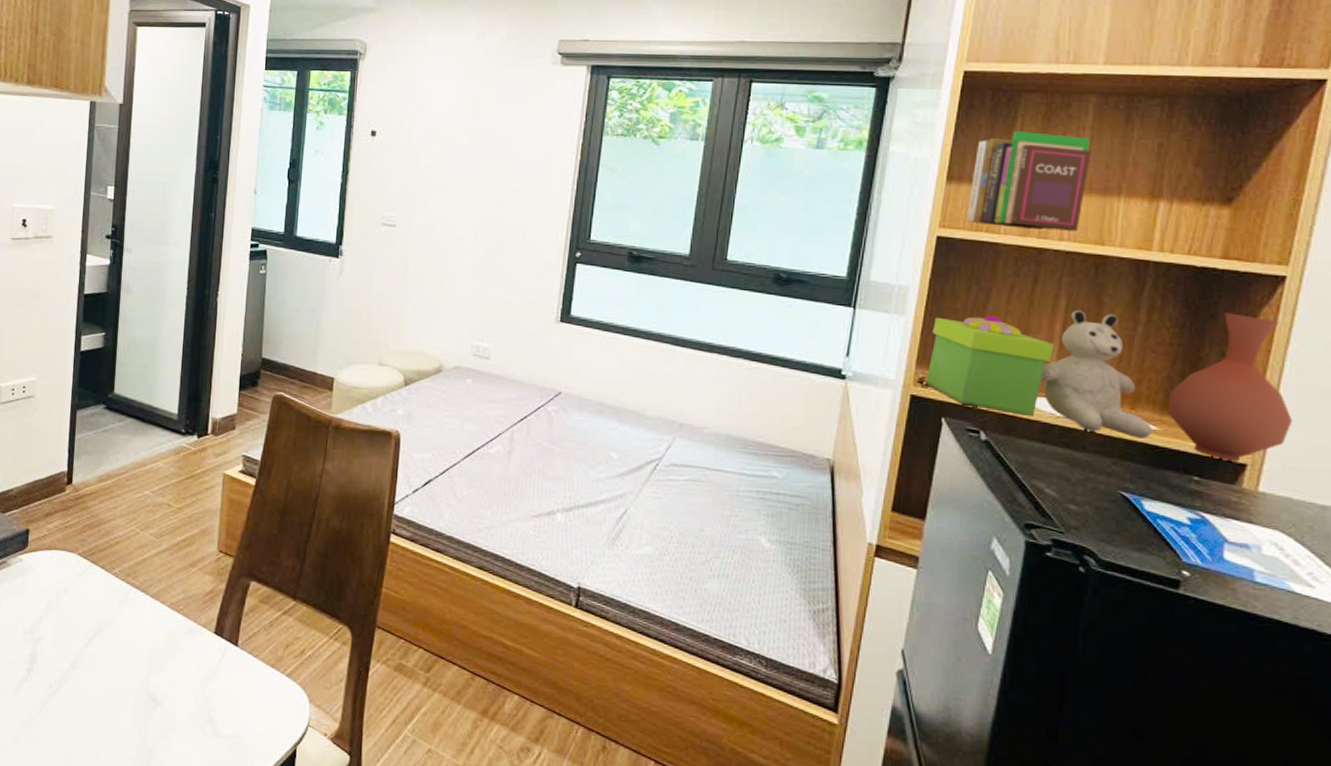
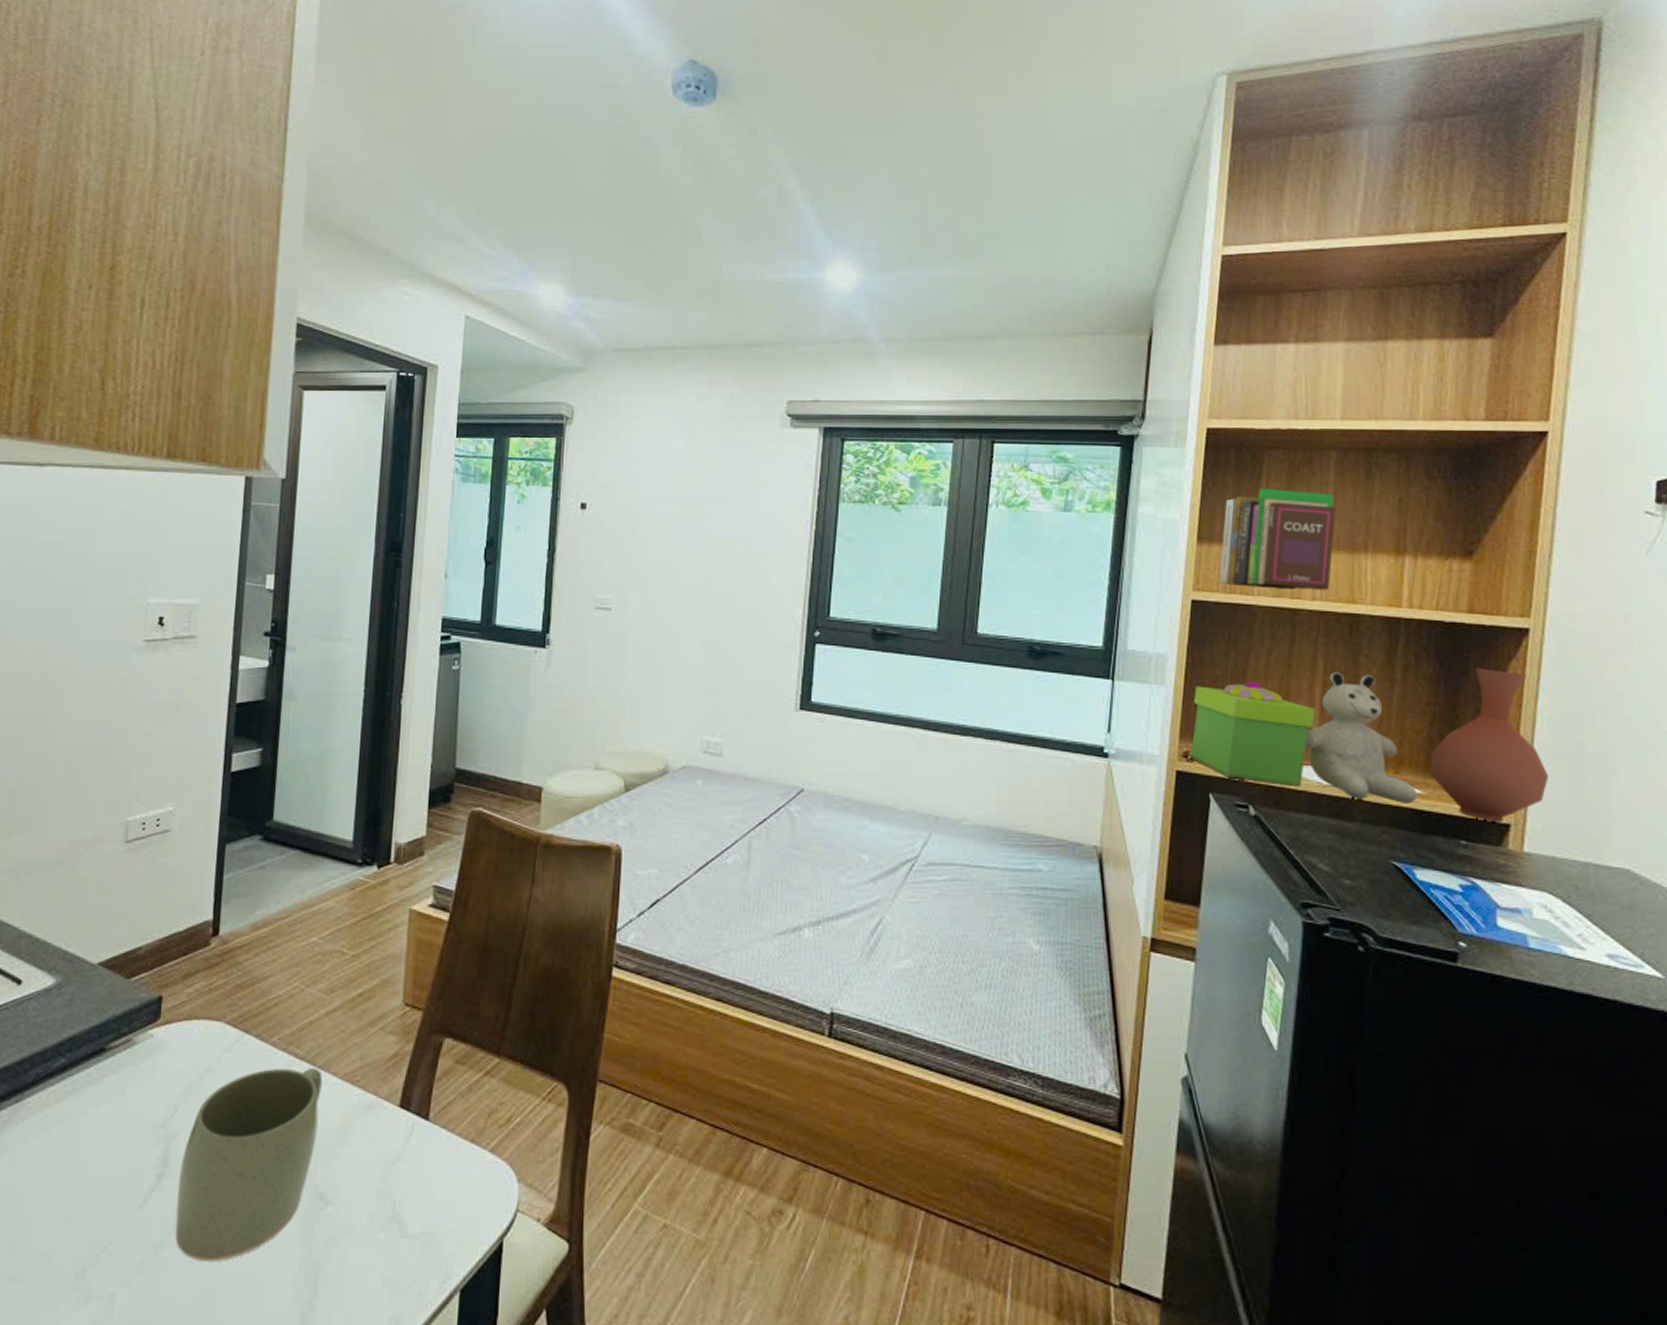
mug: none [41,594,154,740] -> present [175,1068,323,1261]

